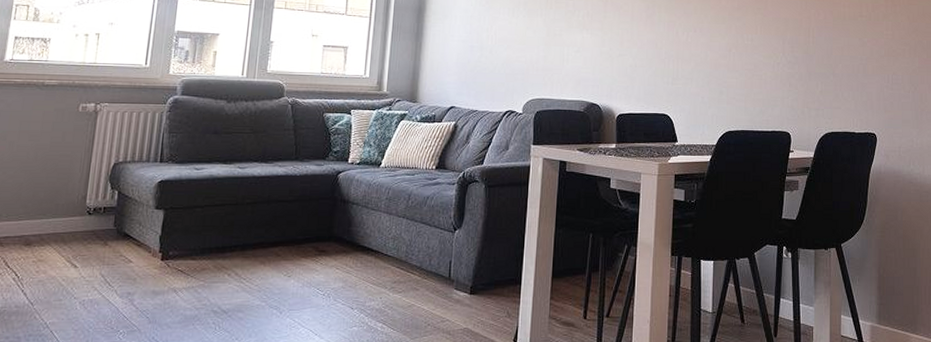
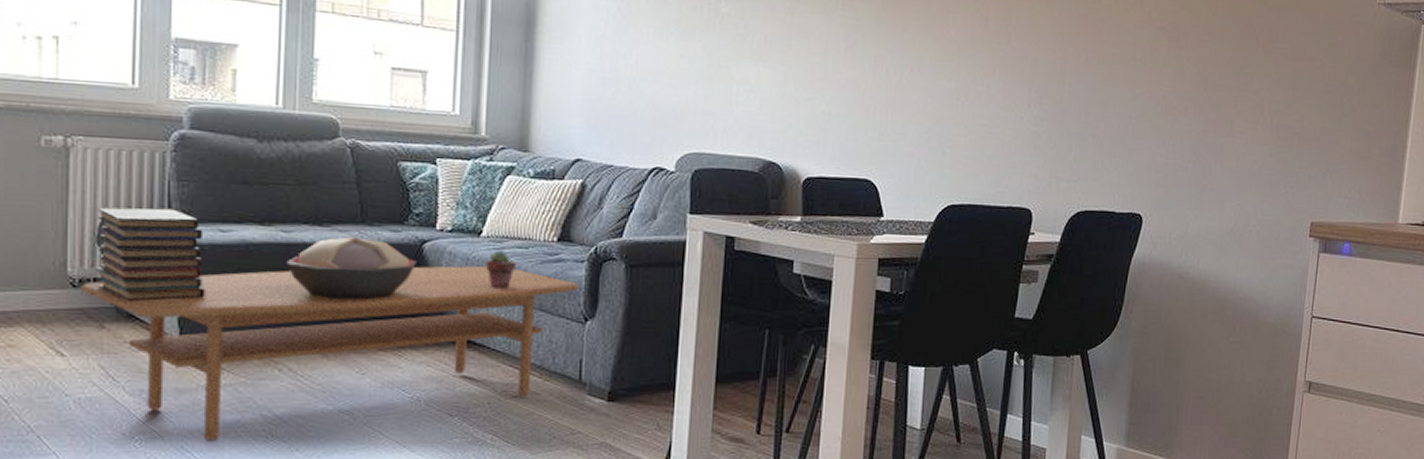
coffee table: none [94,190,451,333] -> present [81,266,579,441]
book stack: none [105,153,184,225] -> present [95,207,205,302]
decorative bowl: none [240,170,333,218] -> present [286,237,416,300]
potted succulent: none [382,177,405,207] -> present [484,250,516,289]

